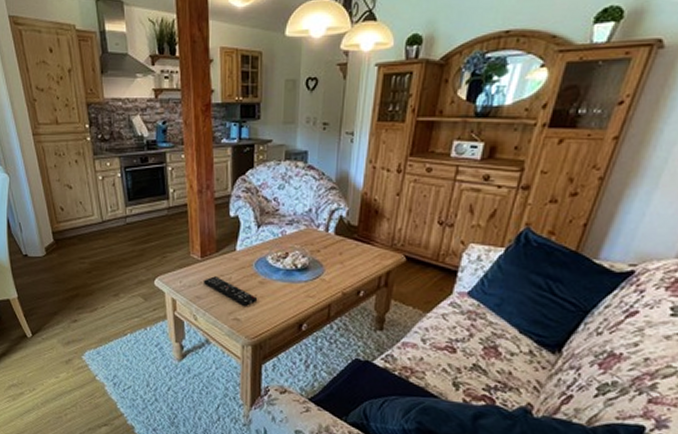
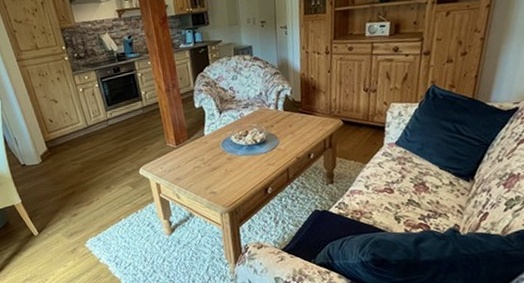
remote control: present [203,276,258,306] -> none [180,159,228,181]

